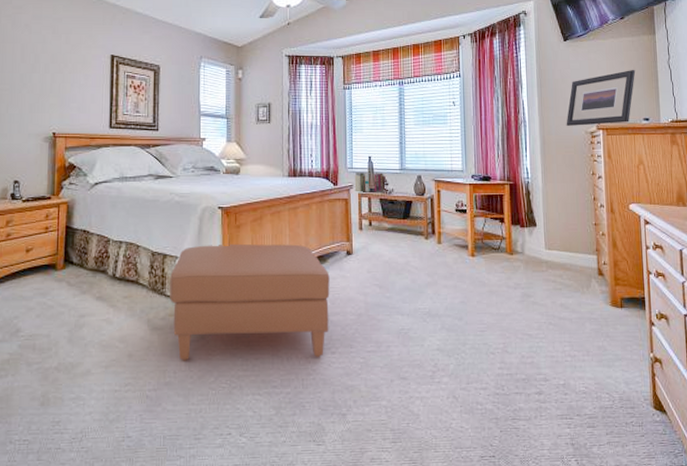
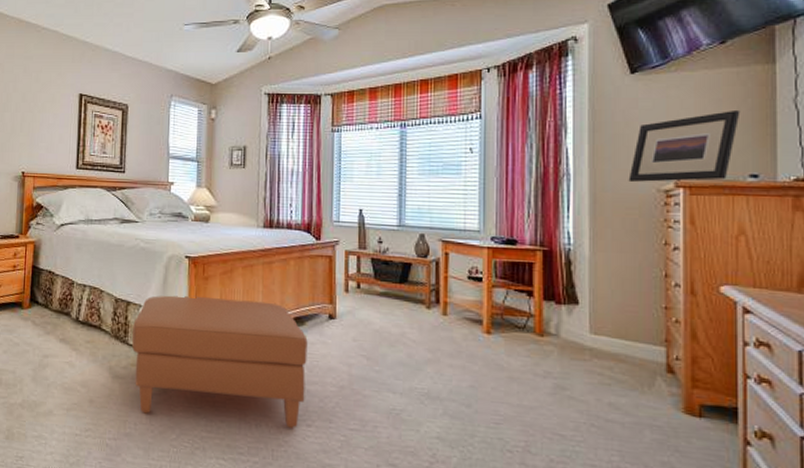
books: present [354,171,389,192] -> none [341,225,384,251]

